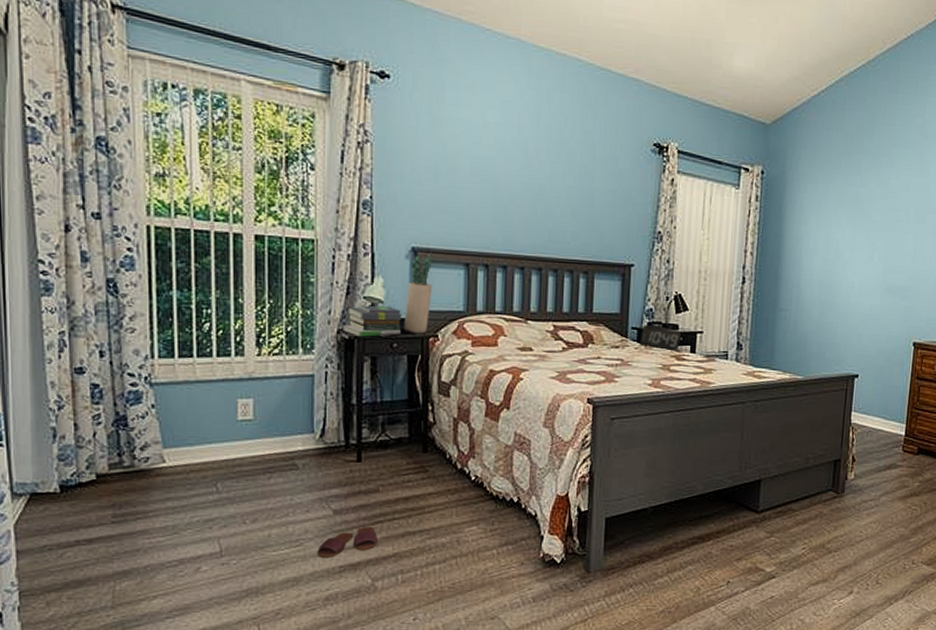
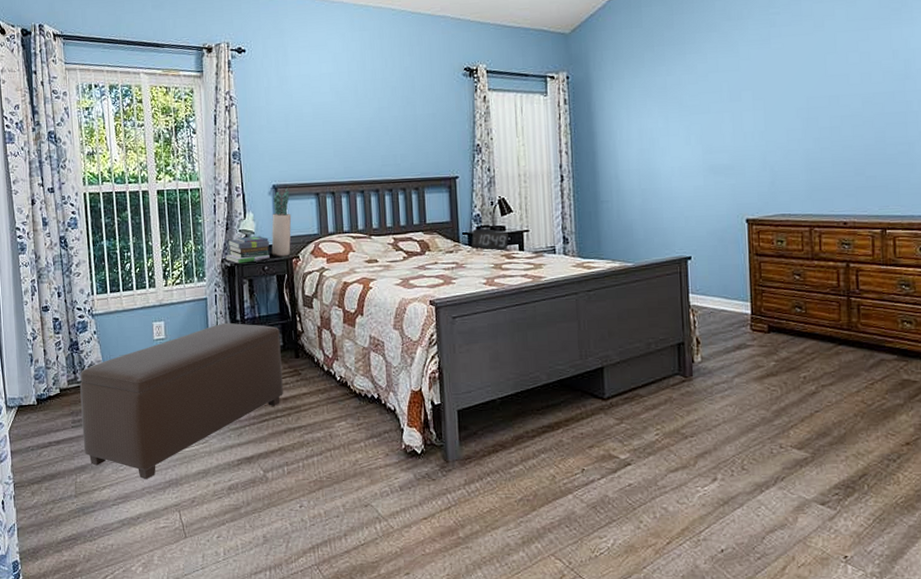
ottoman: none [126,406,406,588] -> present [80,322,283,480]
slippers: present [317,526,377,557] -> none [219,424,265,452]

